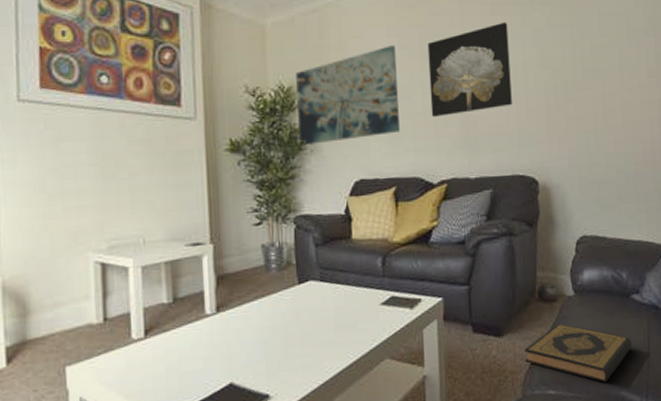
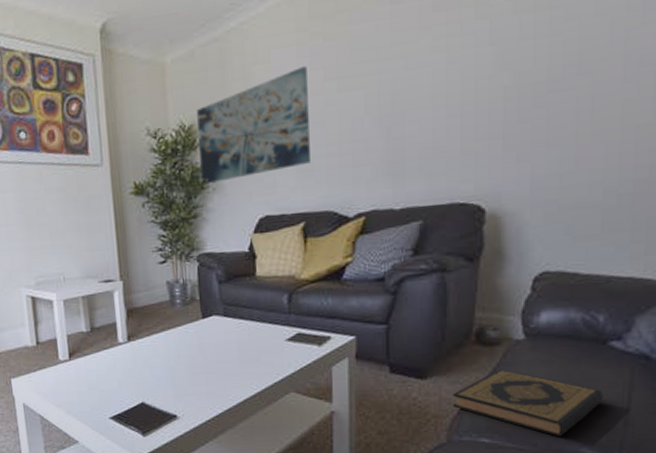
wall art: present [427,22,512,117] -> none [346,17,455,143]

